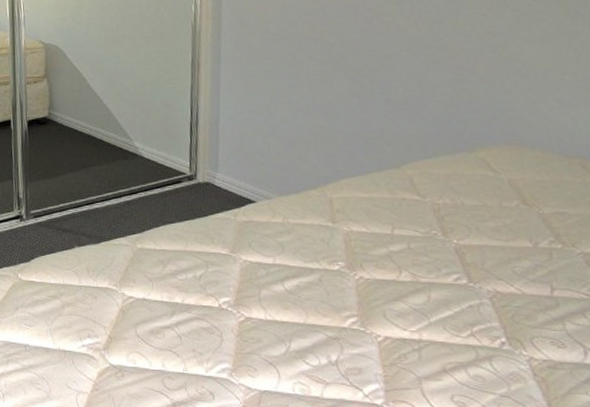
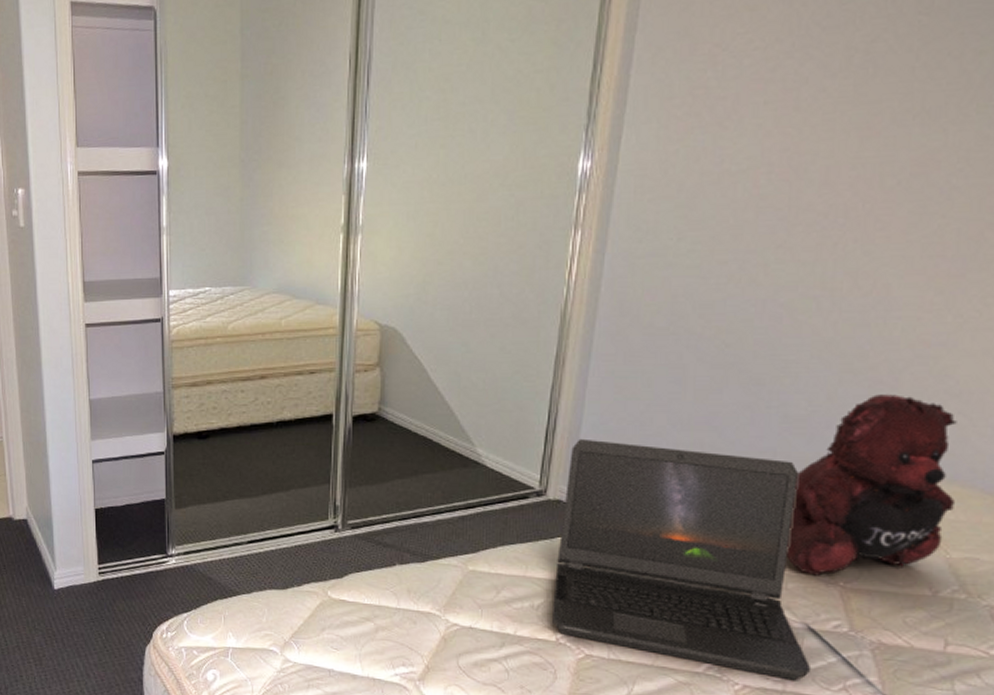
laptop computer: none [211,129,441,330] -> present [552,438,812,681]
teddy bear: none [403,77,539,236] -> present [786,394,957,576]

